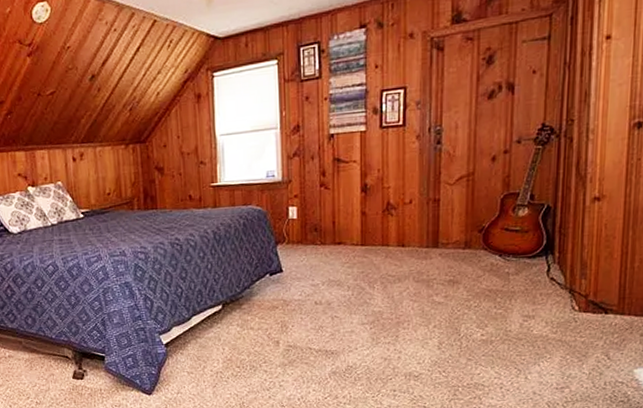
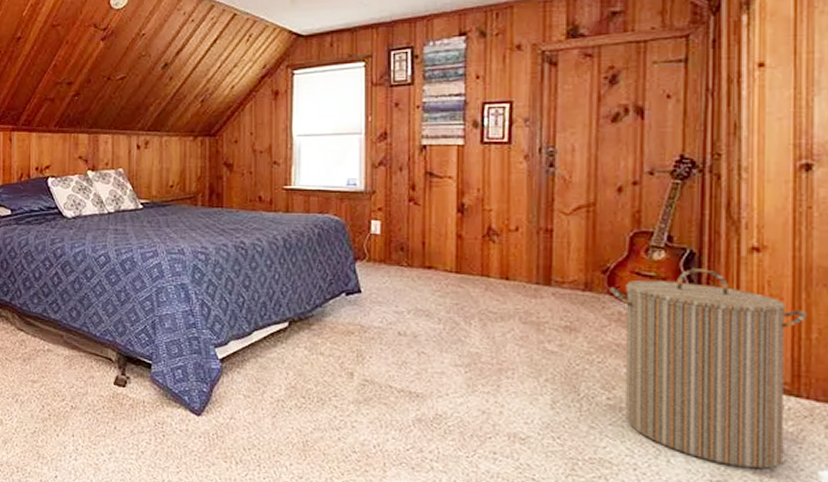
laundry hamper: none [484,219,633,375] -> present [609,268,808,470]

